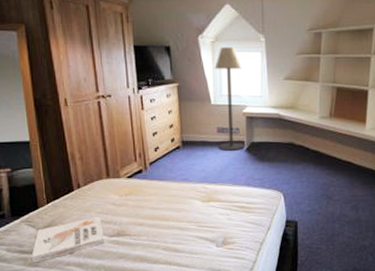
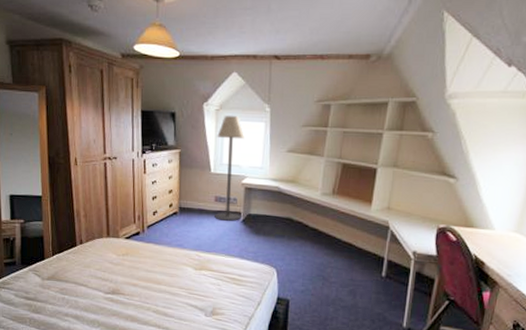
book: present [31,216,105,263] -> none [35,273,100,310]

